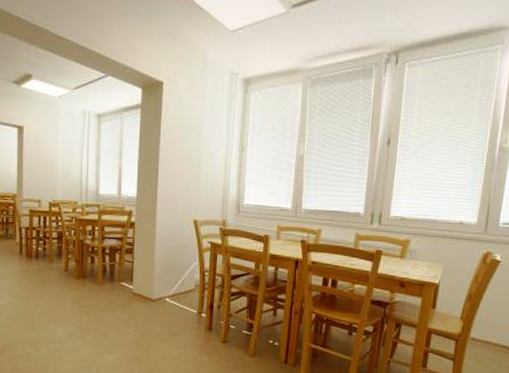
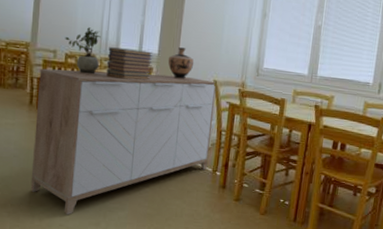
sideboard: none [25,217,197,360] -> present [30,68,217,215]
potted plant: none [48,175,81,221] -> present [65,27,101,74]
book stack: none [88,193,132,225] -> present [106,47,153,80]
ceramic jug: none [146,189,173,222] -> present [167,47,194,80]

